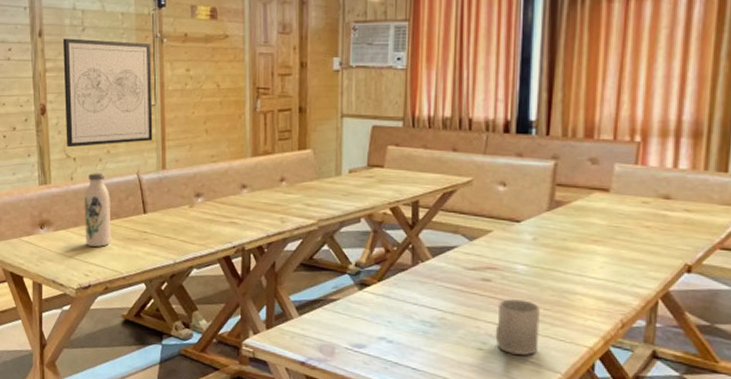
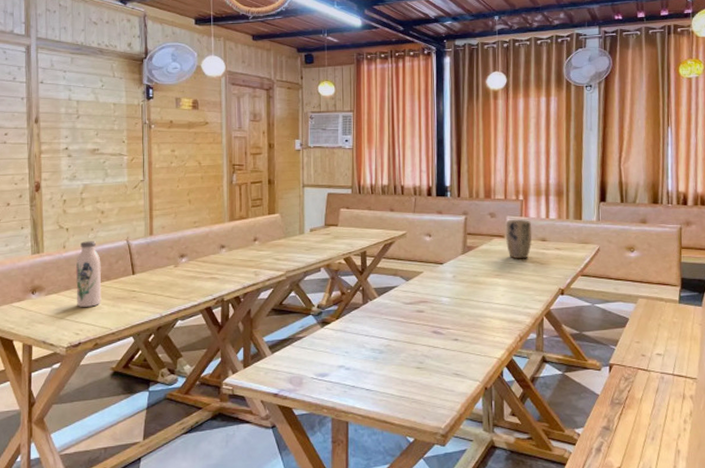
wall art: present [63,38,153,148] -> none [58,124,142,220]
mug: present [495,299,540,355] -> none [429,325,462,369]
plant pot: none [610,169,651,222] -> present [505,220,532,259]

